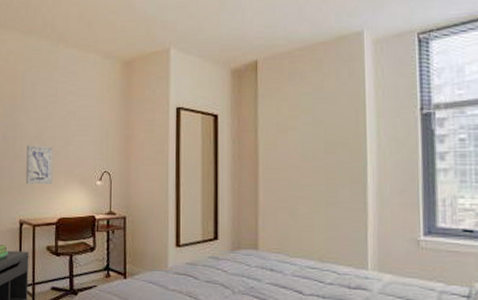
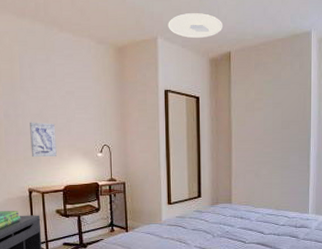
ceiling light: none [182,18,249,47] -> present [168,13,223,38]

